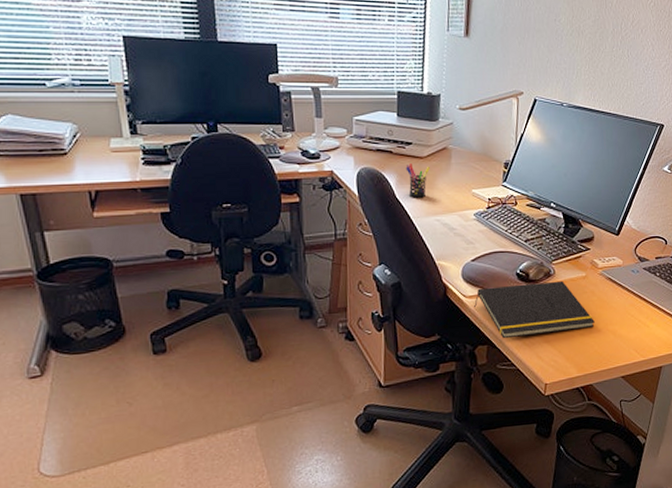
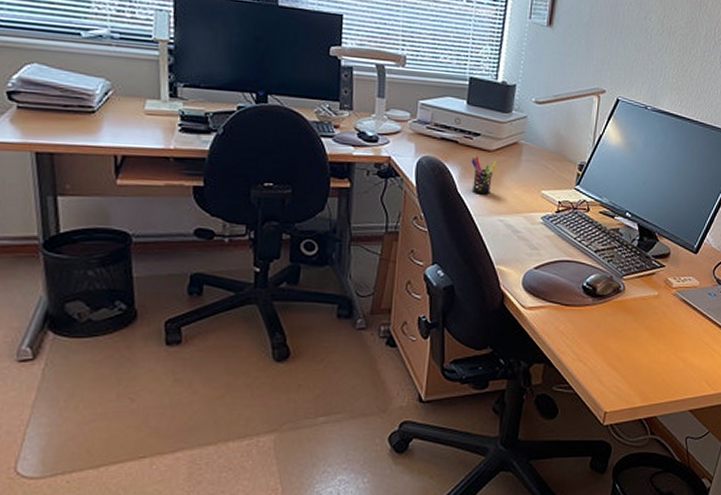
notepad: present [474,280,596,339] -> none [533,298,665,358]

